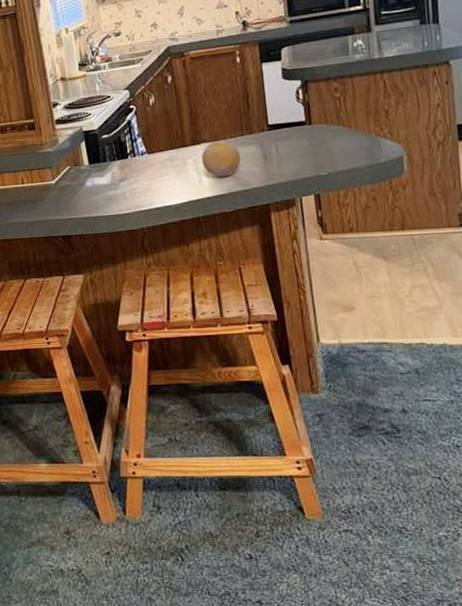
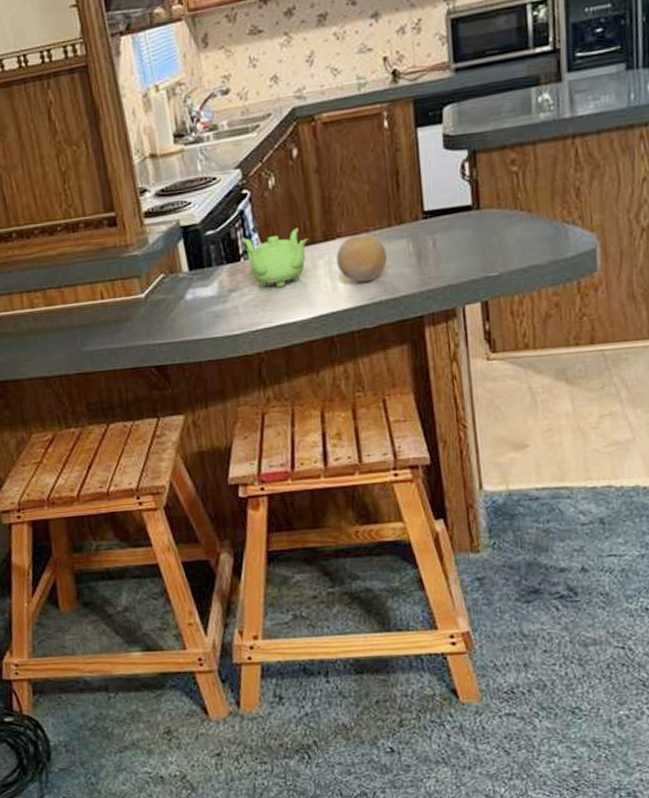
teapot: none [129,135,181,180] -> present [241,228,309,288]

